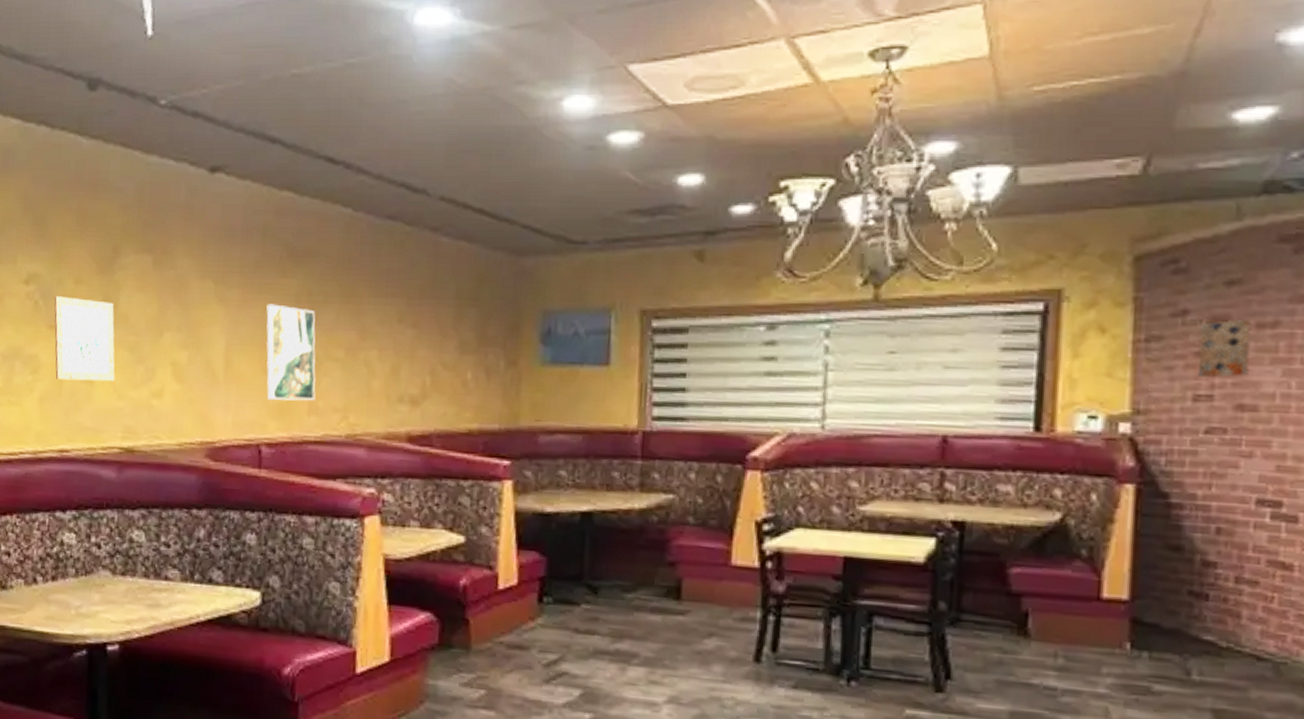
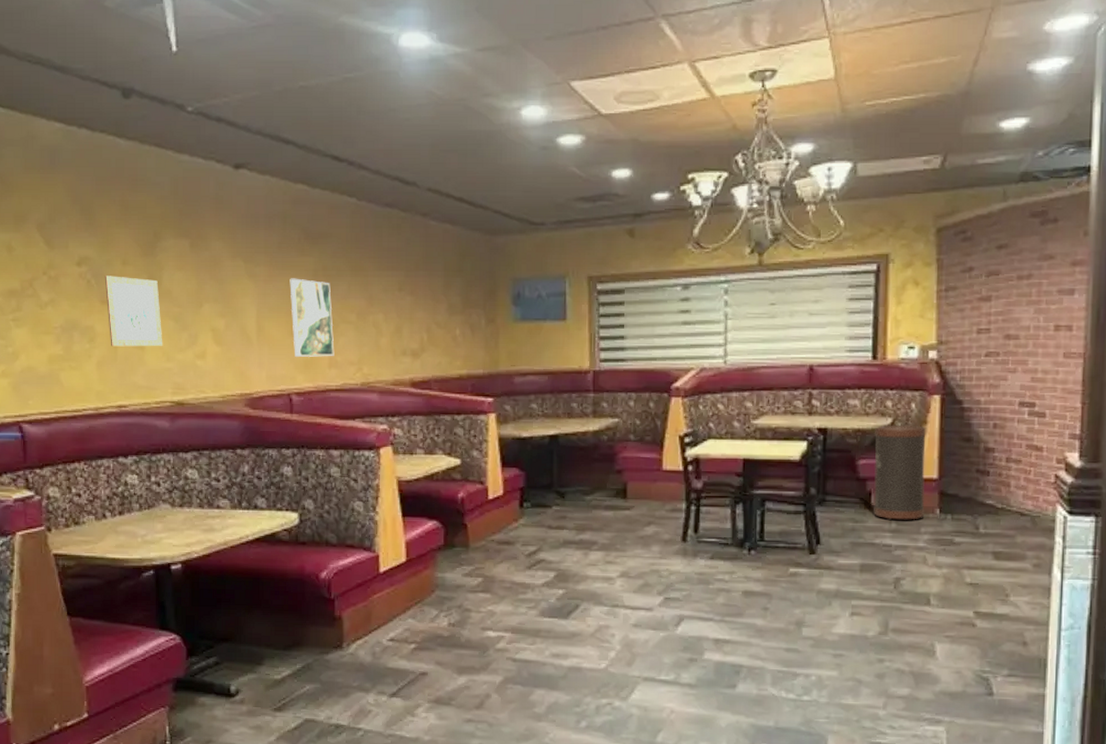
trash can: none [1031,521,1113,656] -> present [874,425,926,521]
wall art: present [1198,319,1252,378] -> none [980,273,1014,316]

